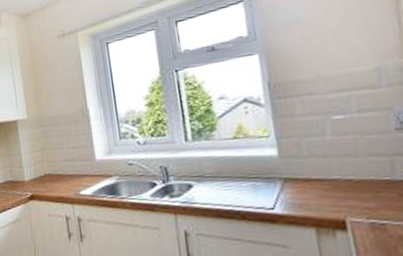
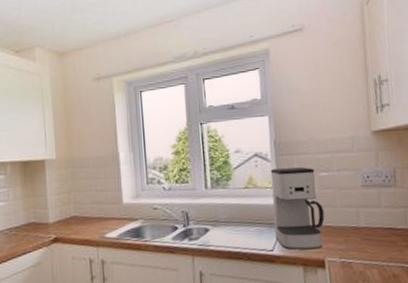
coffee maker: none [264,110,343,209] -> present [270,167,325,250]

